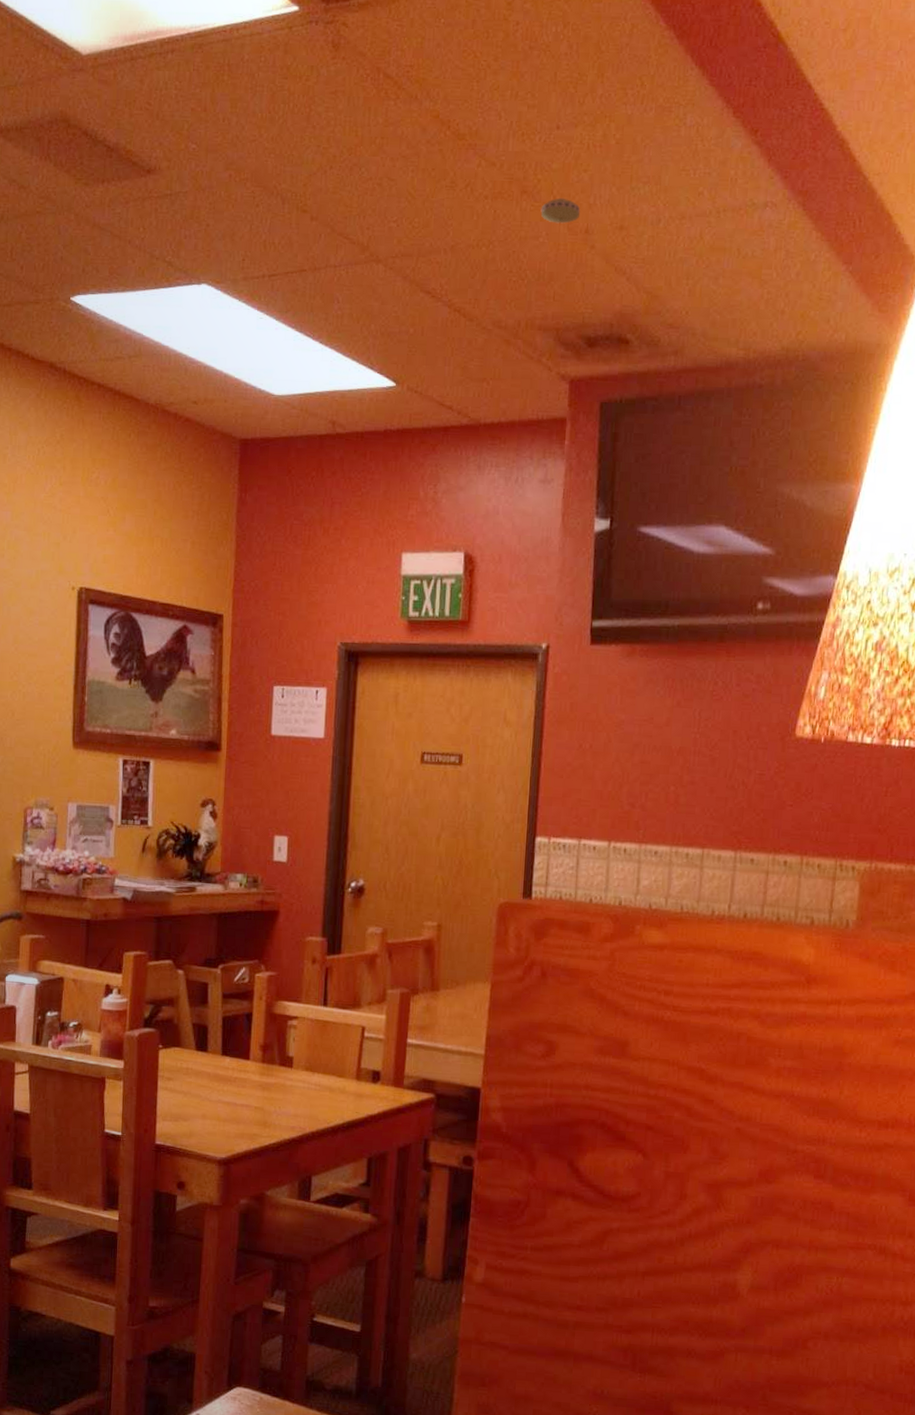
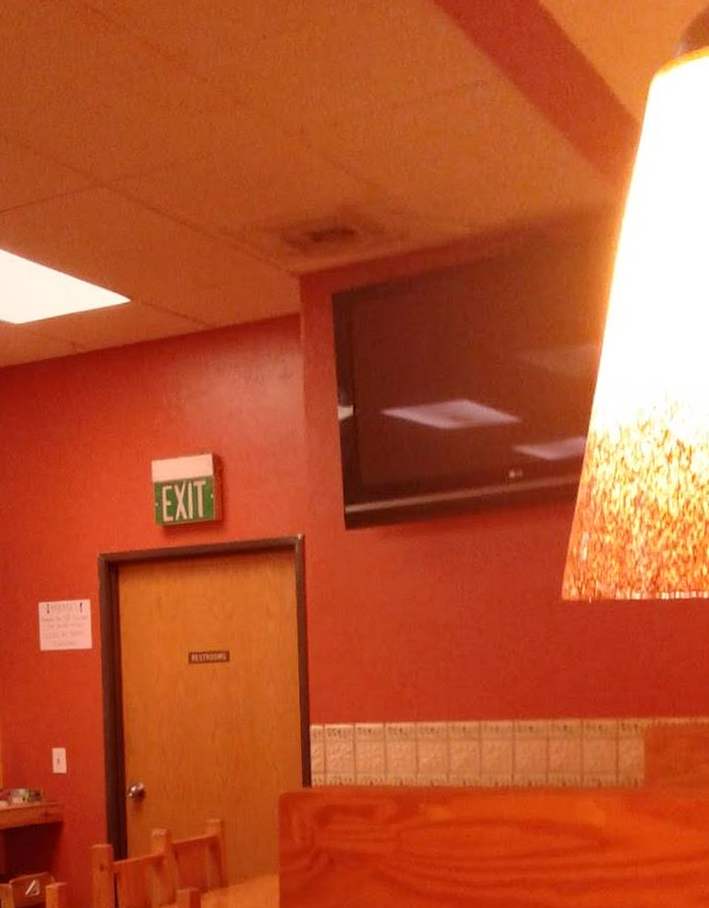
smoke detector: present [540,197,581,224] -> none [255,103,294,128]

